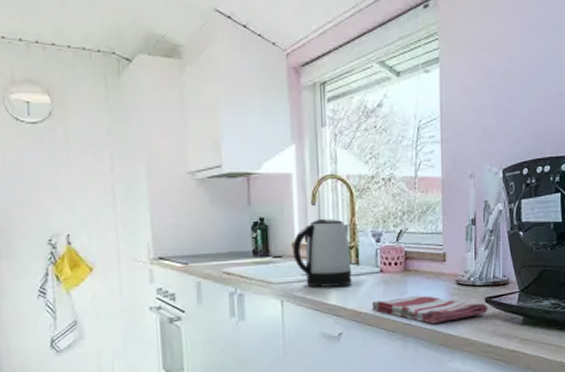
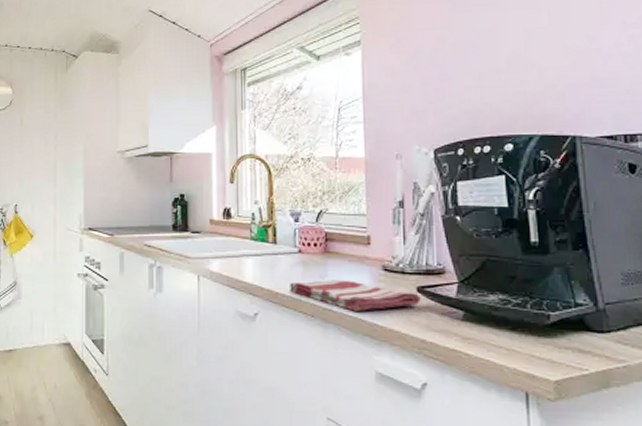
kettle: present [293,218,352,287] -> none [211,196,269,265]

